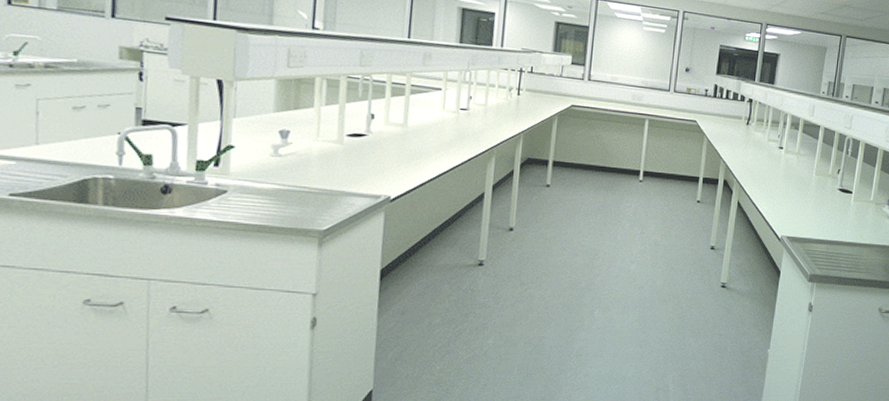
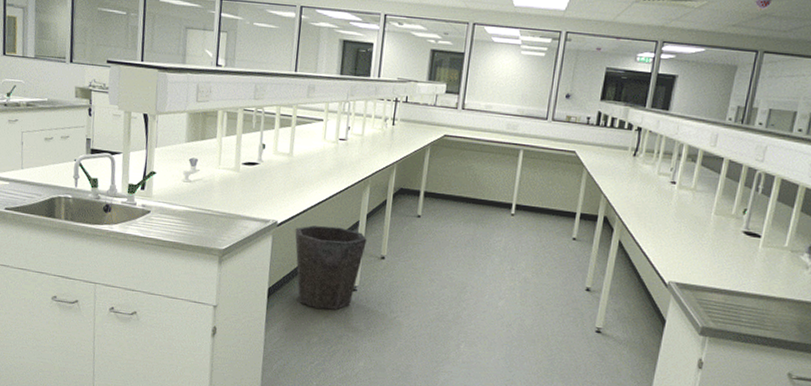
waste bin: none [411,199,493,288] -> present [295,225,367,310]

